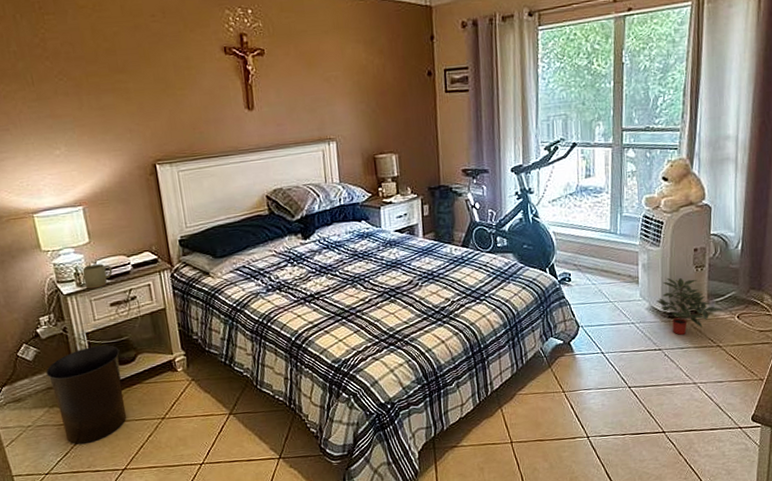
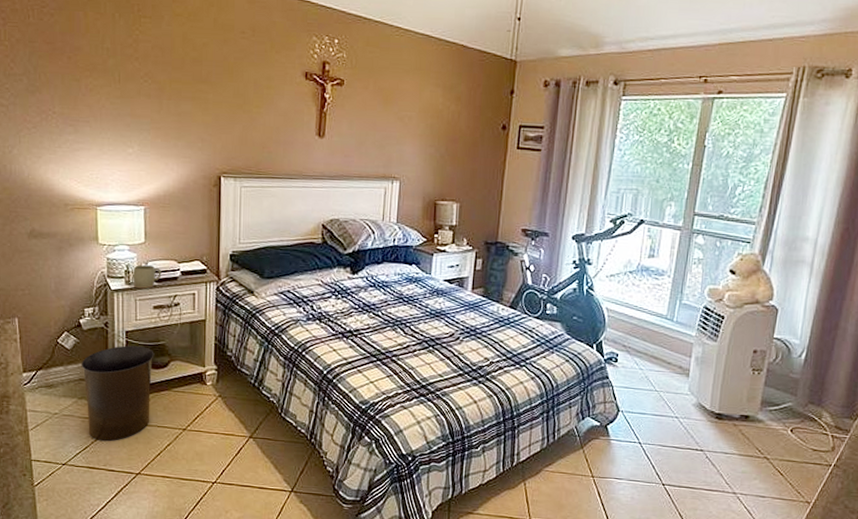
potted plant: present [656,277,724,336] -> none [705,375,777,440]

